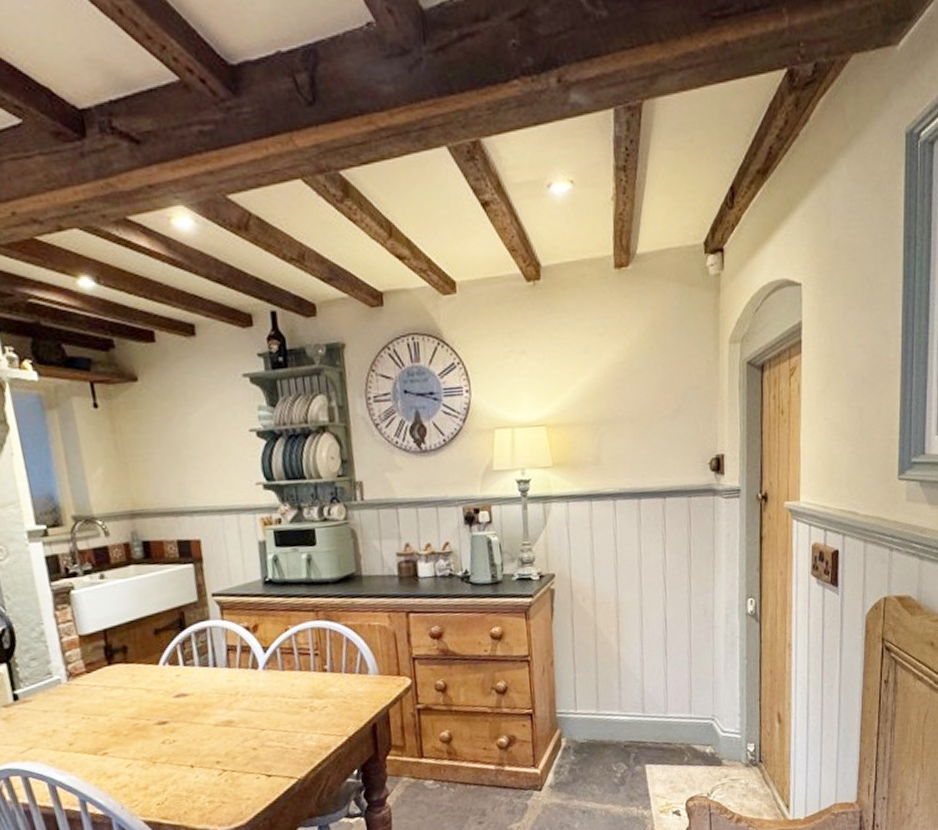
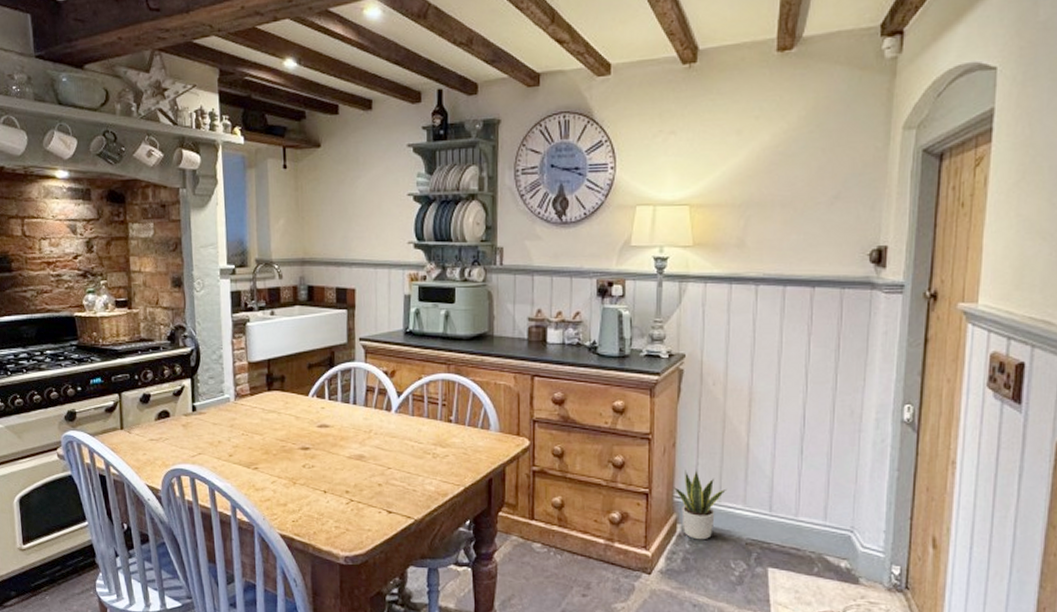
potted plant: none [554,684,603,751] -> present [672,470,726,540]

